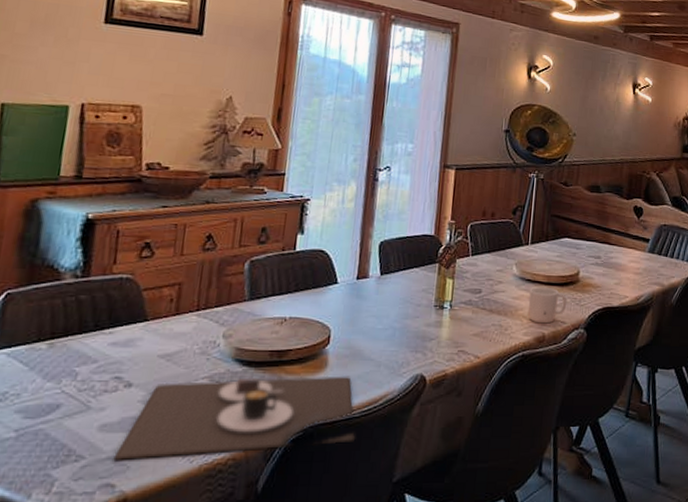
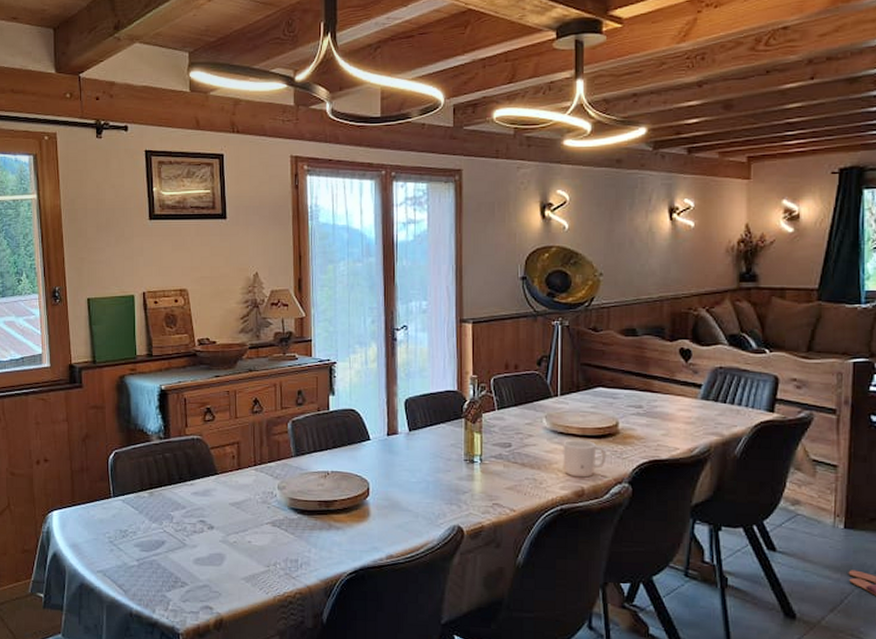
place setting: present [113,375,356,461] -> none [208,524,403,589]

